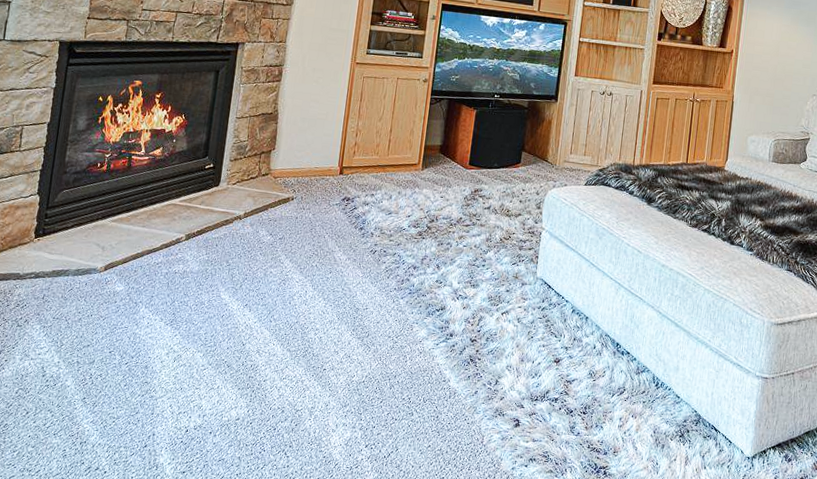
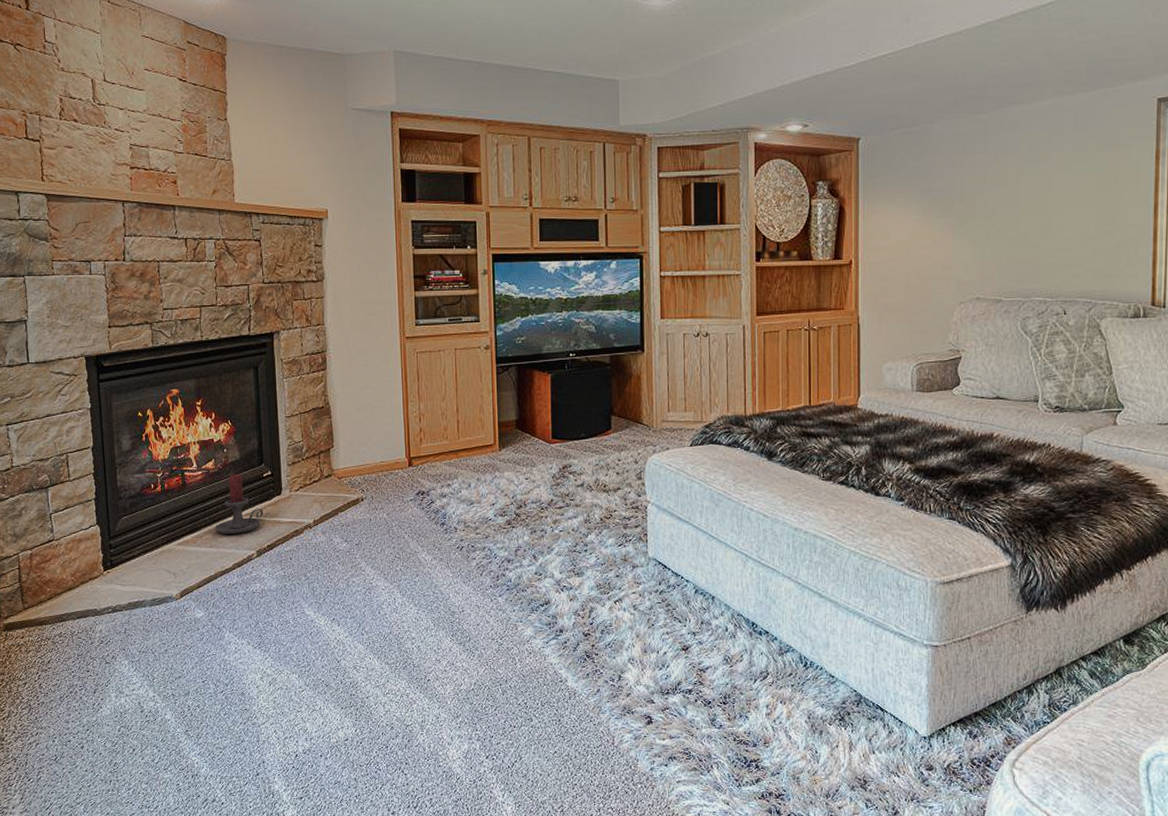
candle holder: none [150,163,200,217] -> present [215,473,264,535]

